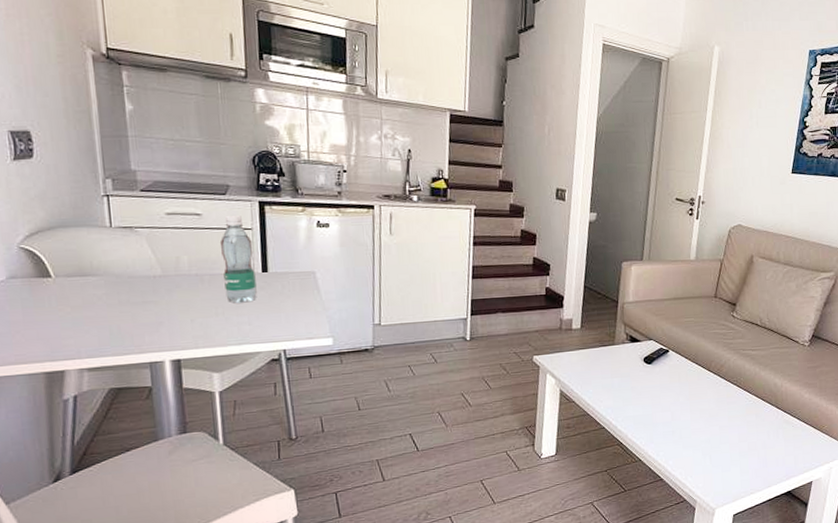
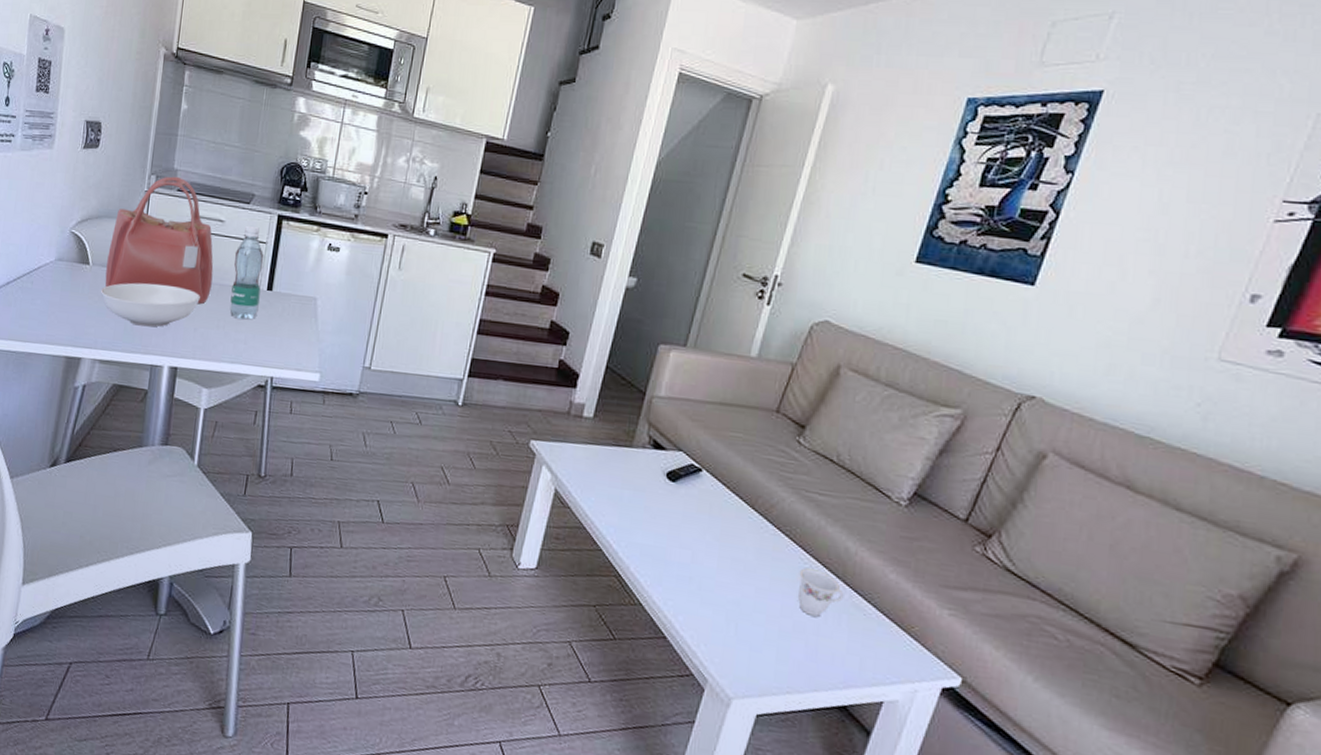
handbag: none [71,177,202,297] -> present [105,176,214,305]
bowl: none [71,283,191,328] -> present [100,282,200,327]
teacup: none [747,403,778,436] -> present [798,568,844,617]

